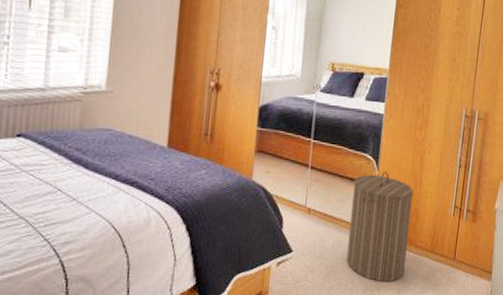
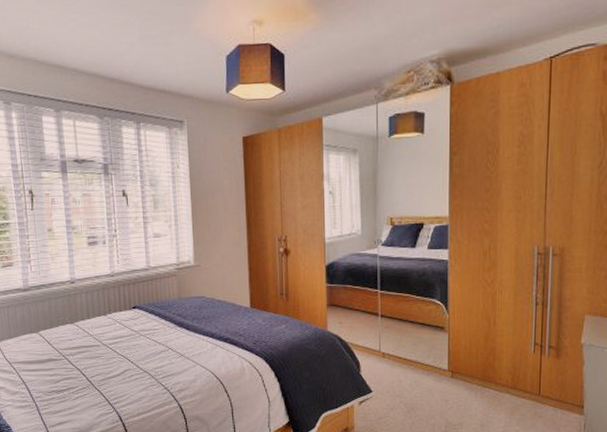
laundry hamper: present [346,171,414,283] -> none [424,314,488,418]

